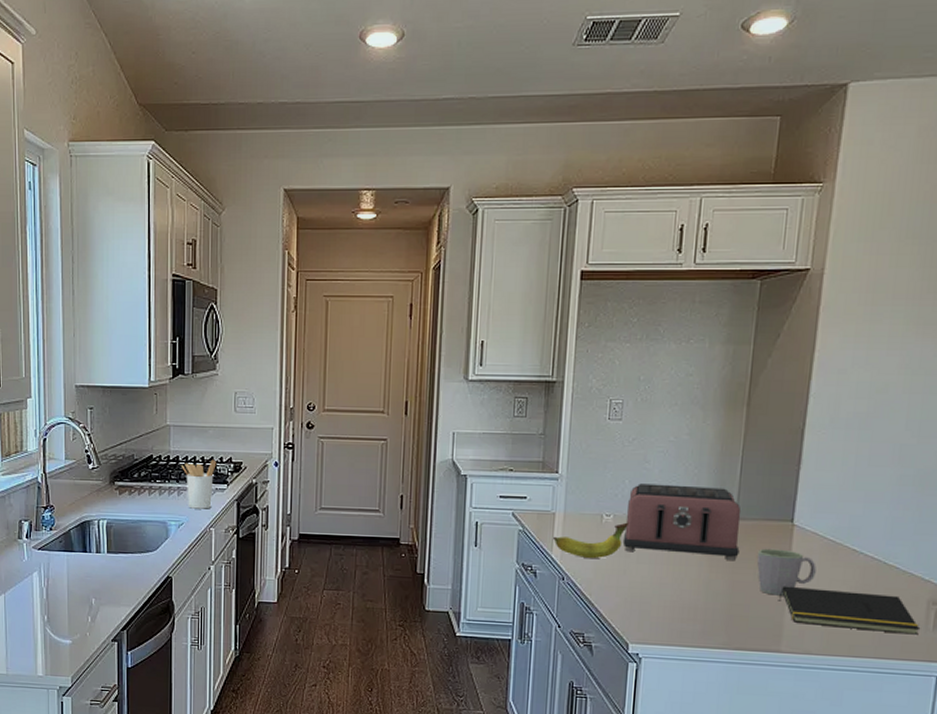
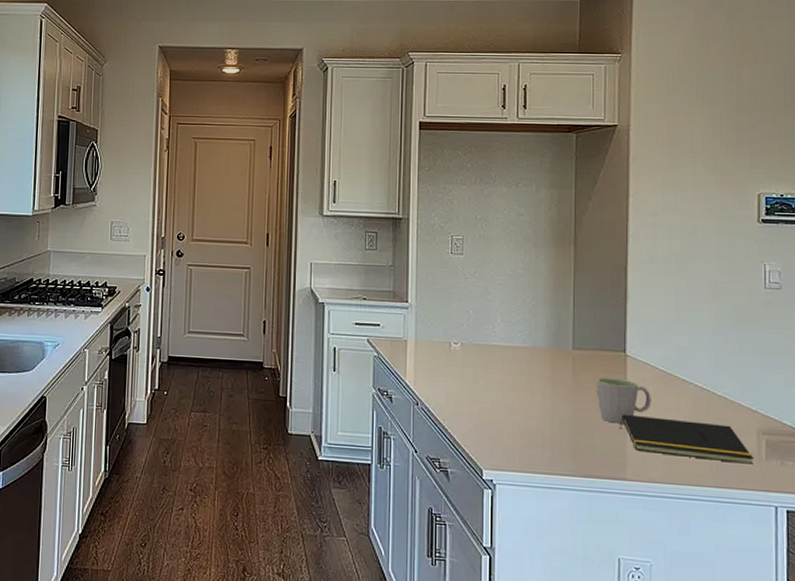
utensil holder: present [182,459,217,509] -> none [60,283,93,331]
fruit: present [553,522,628,559] -> none [406,350,475,385]
toaster: present [622,483,742,561] -> none [471,314,579,390]

